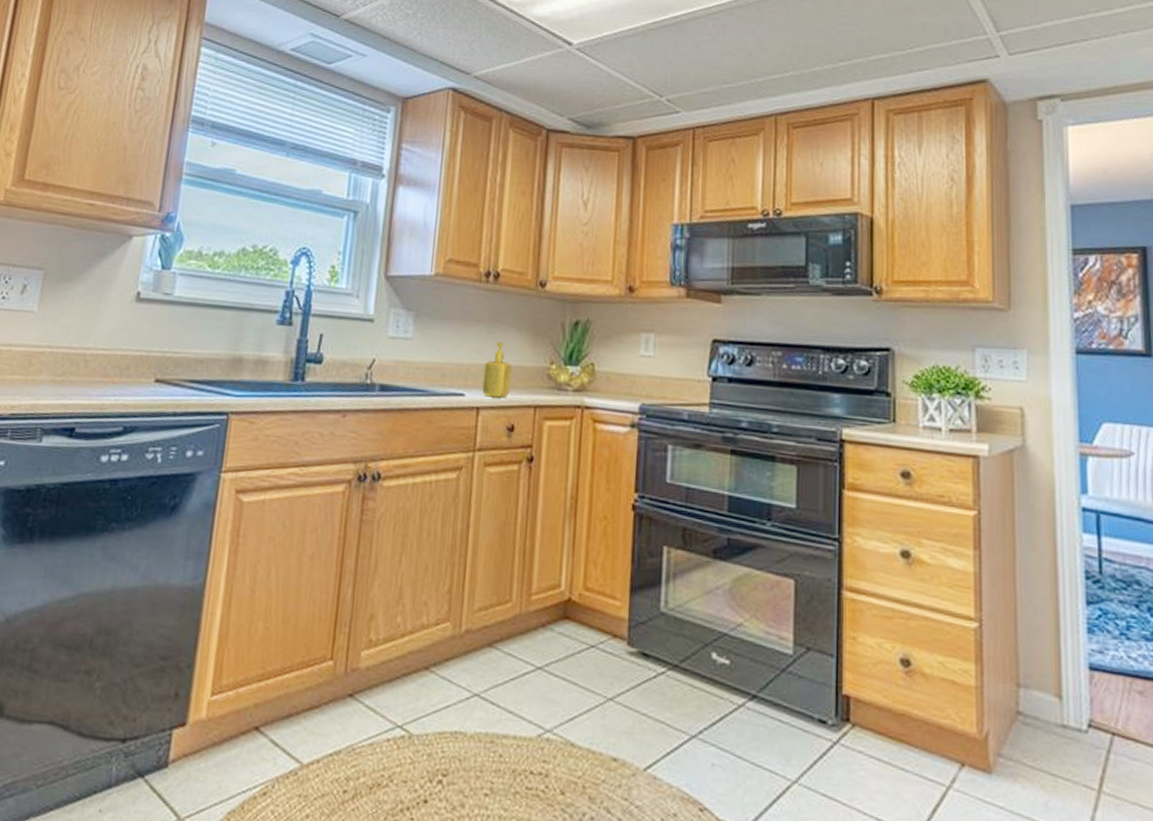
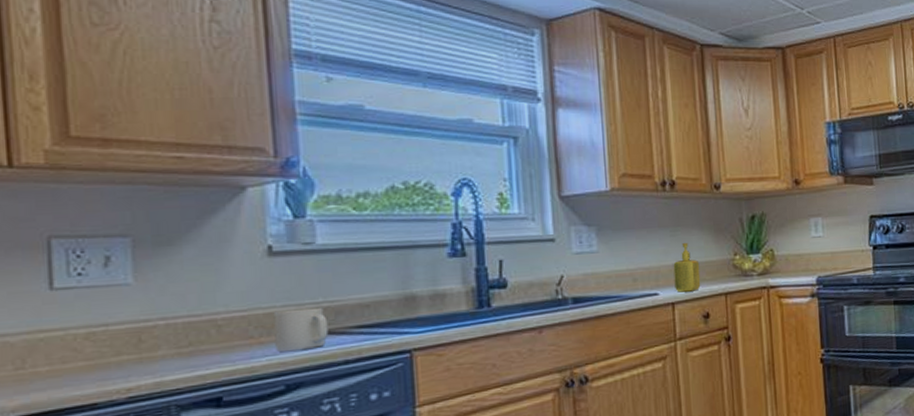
mug: none [123,354,168,396] -> present [273,307,329,353]

